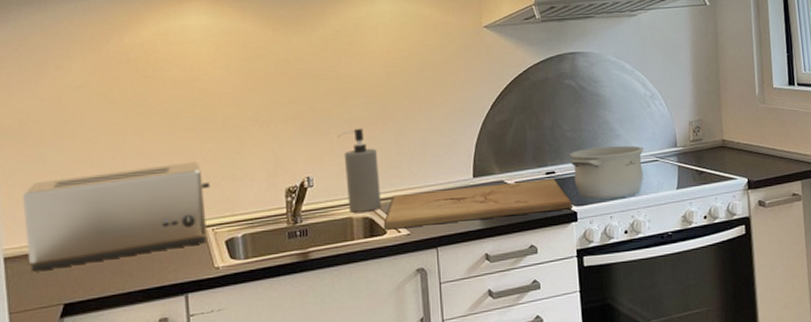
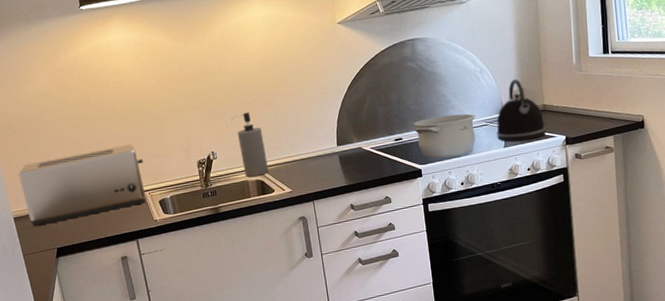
cutting board: present [383,179,573,230] -> none [271,144,418,189]
kettle: none [667,108,725,182] -> present [496,79,546,142]

